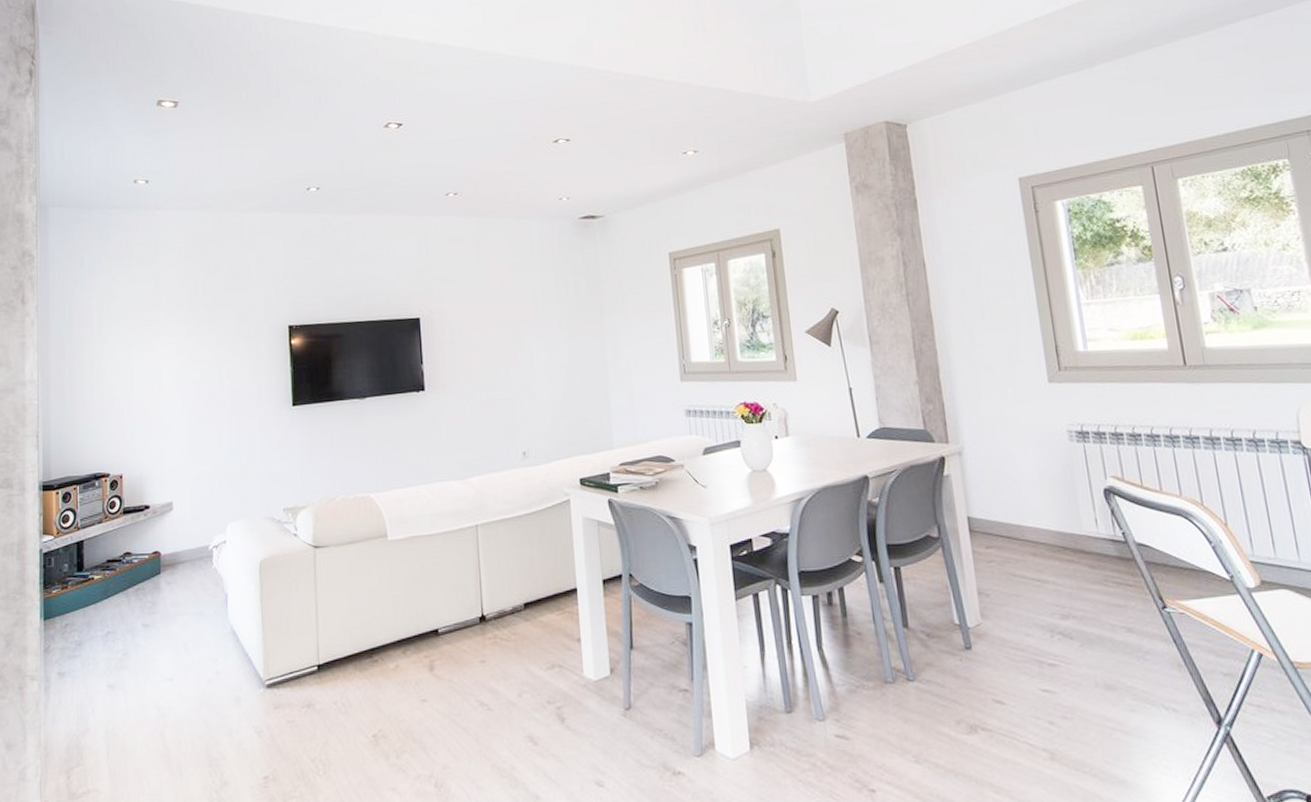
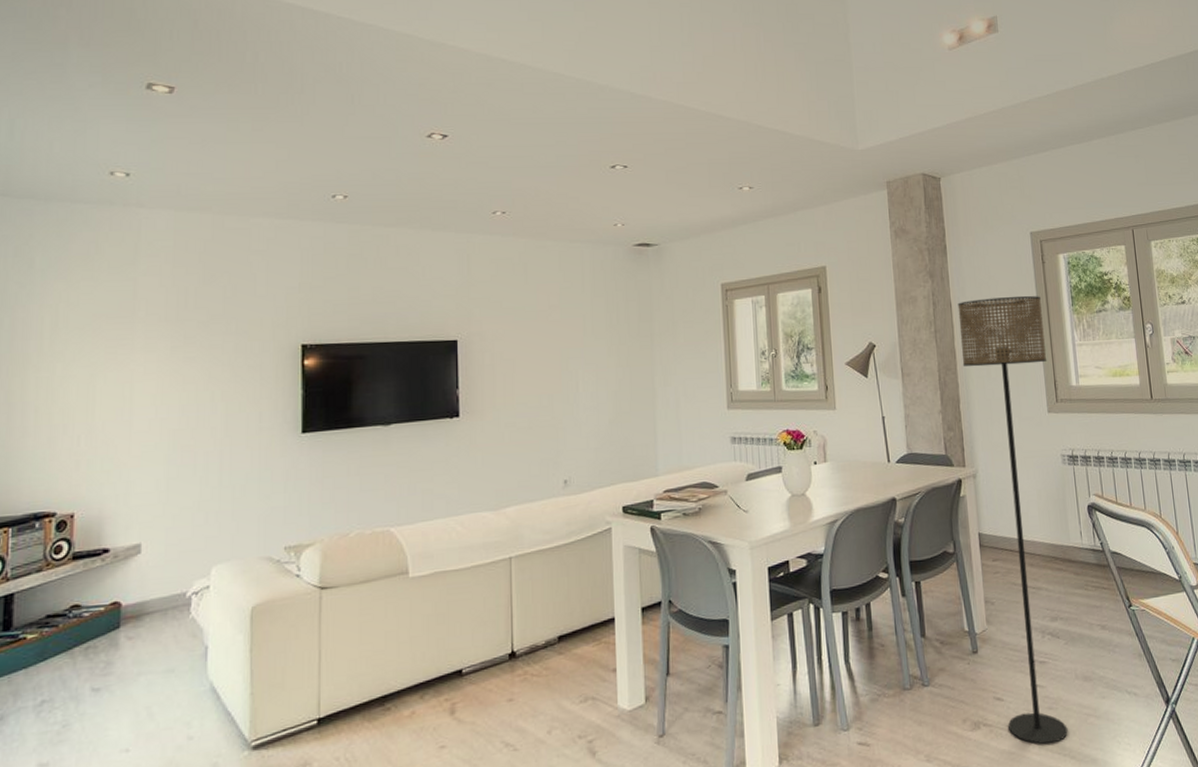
floor lamp: none [932,250,1088,758] -> present [957,295,1068,745]

